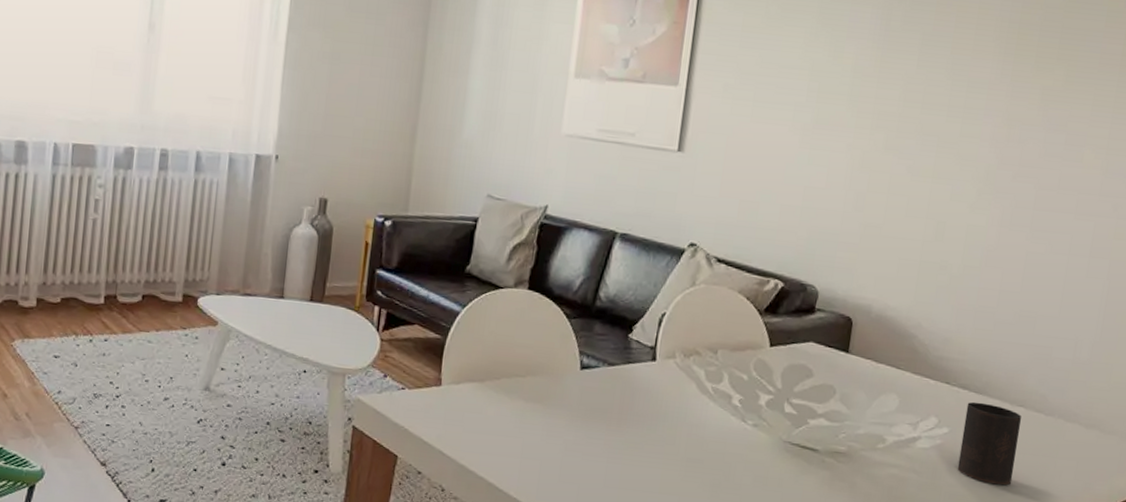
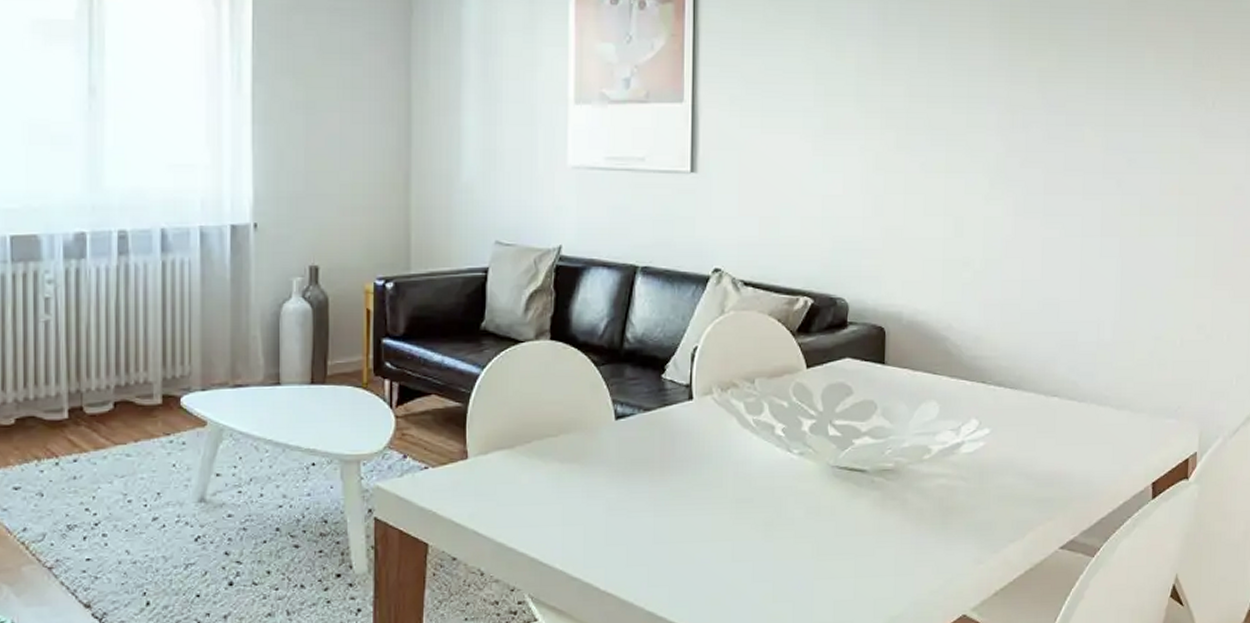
cup: present [957,401,1021,486] -> none [1002,398,1057,480]

